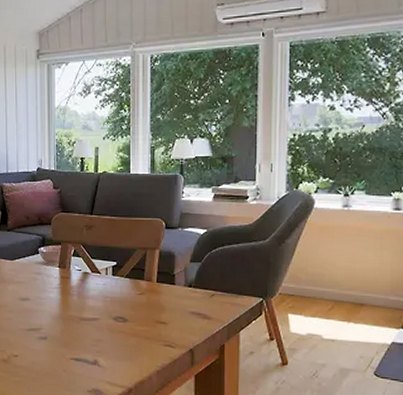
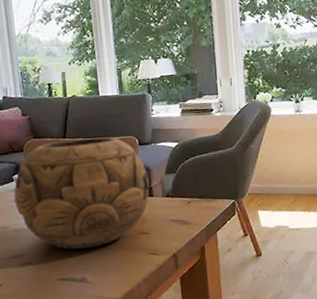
decorative bowl: none [38,217,172,331] -> present [14,137,149,250]

